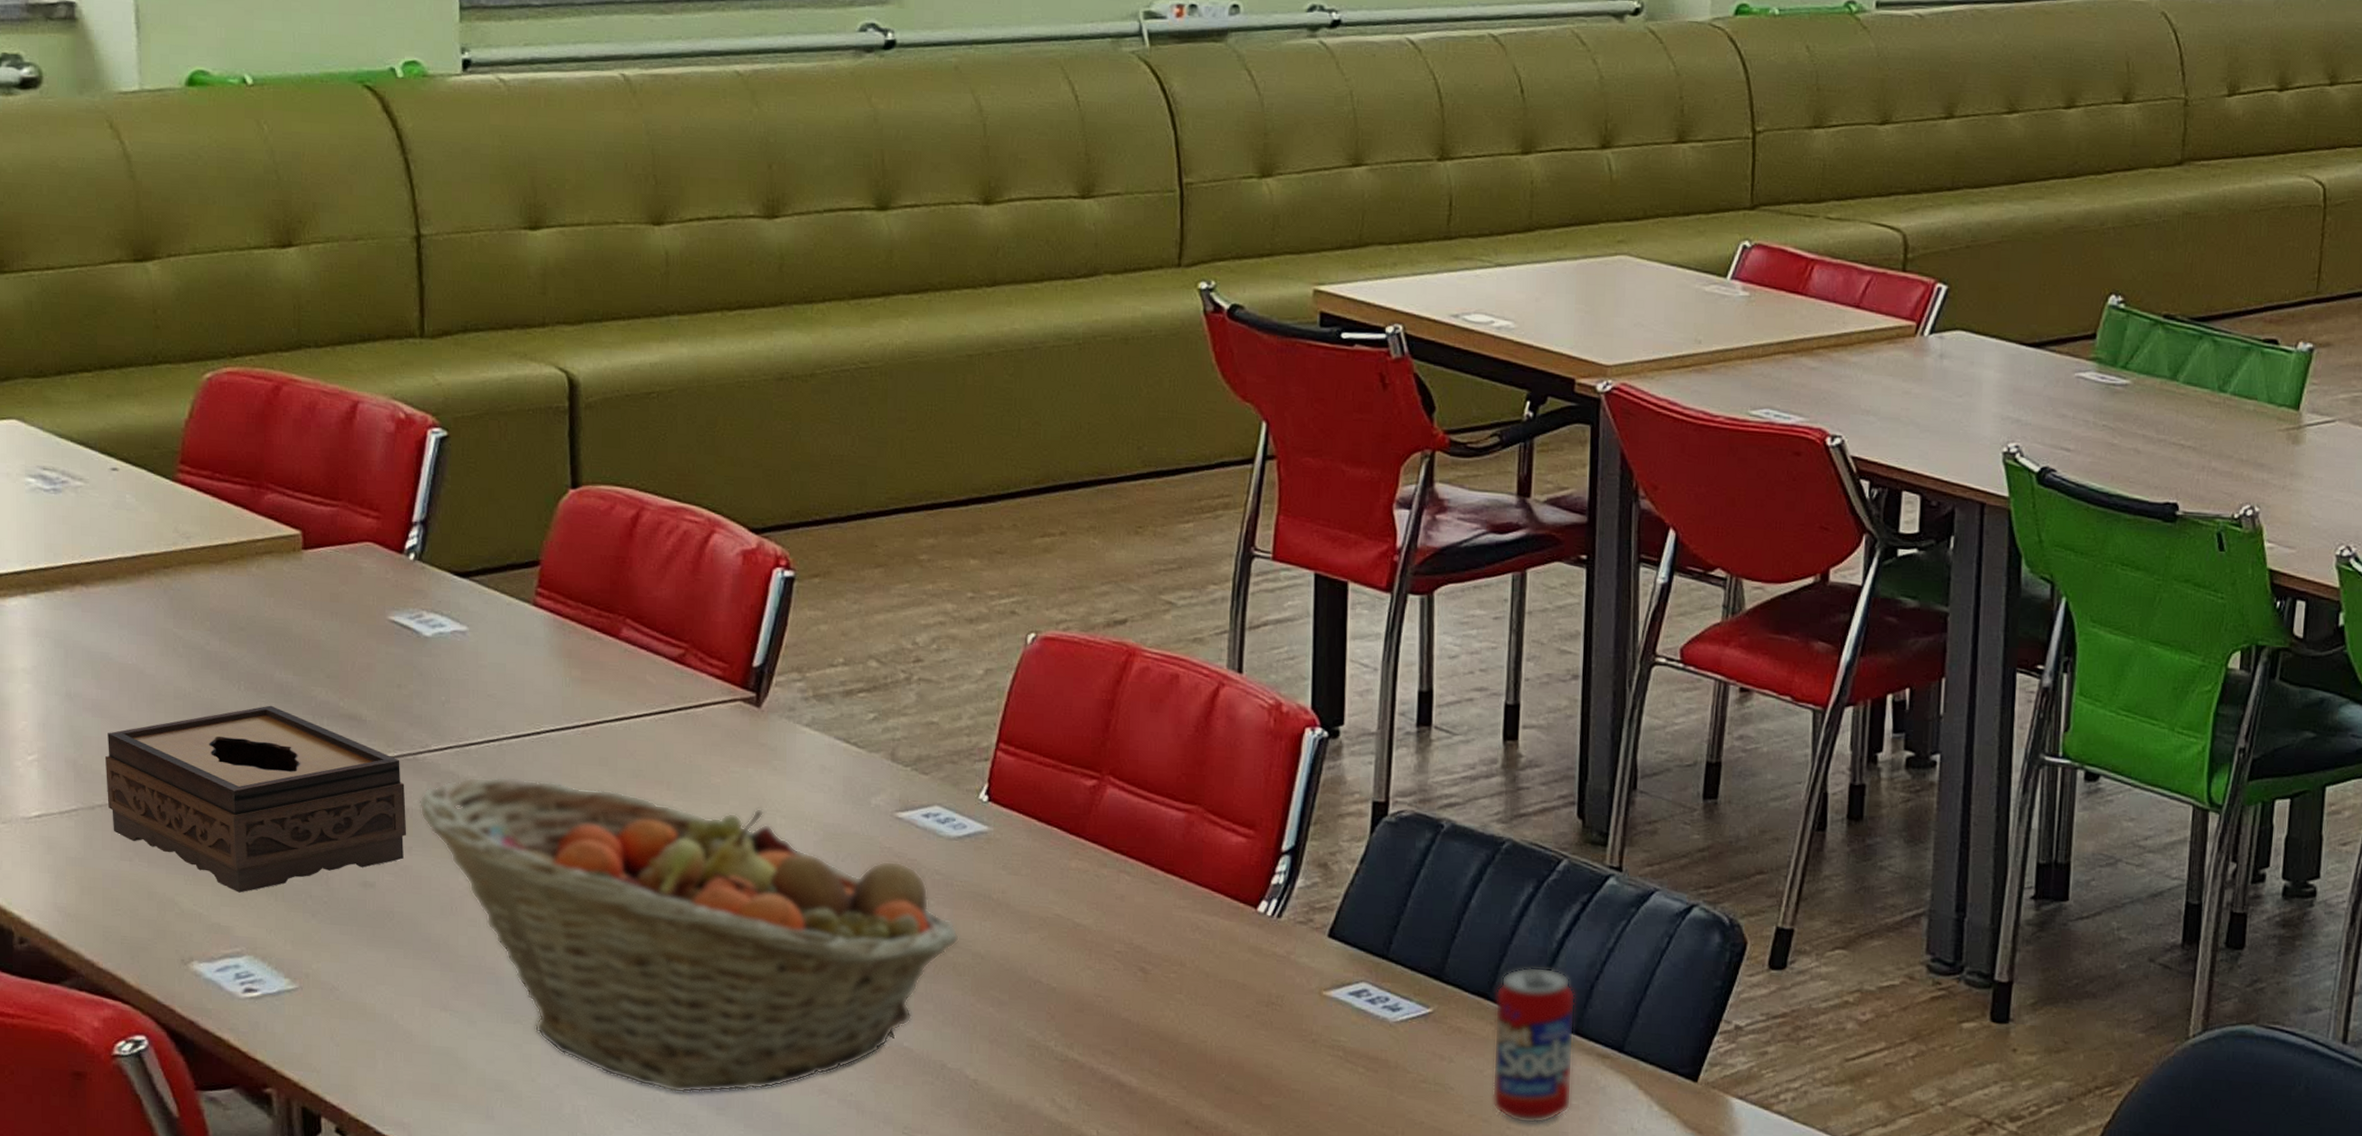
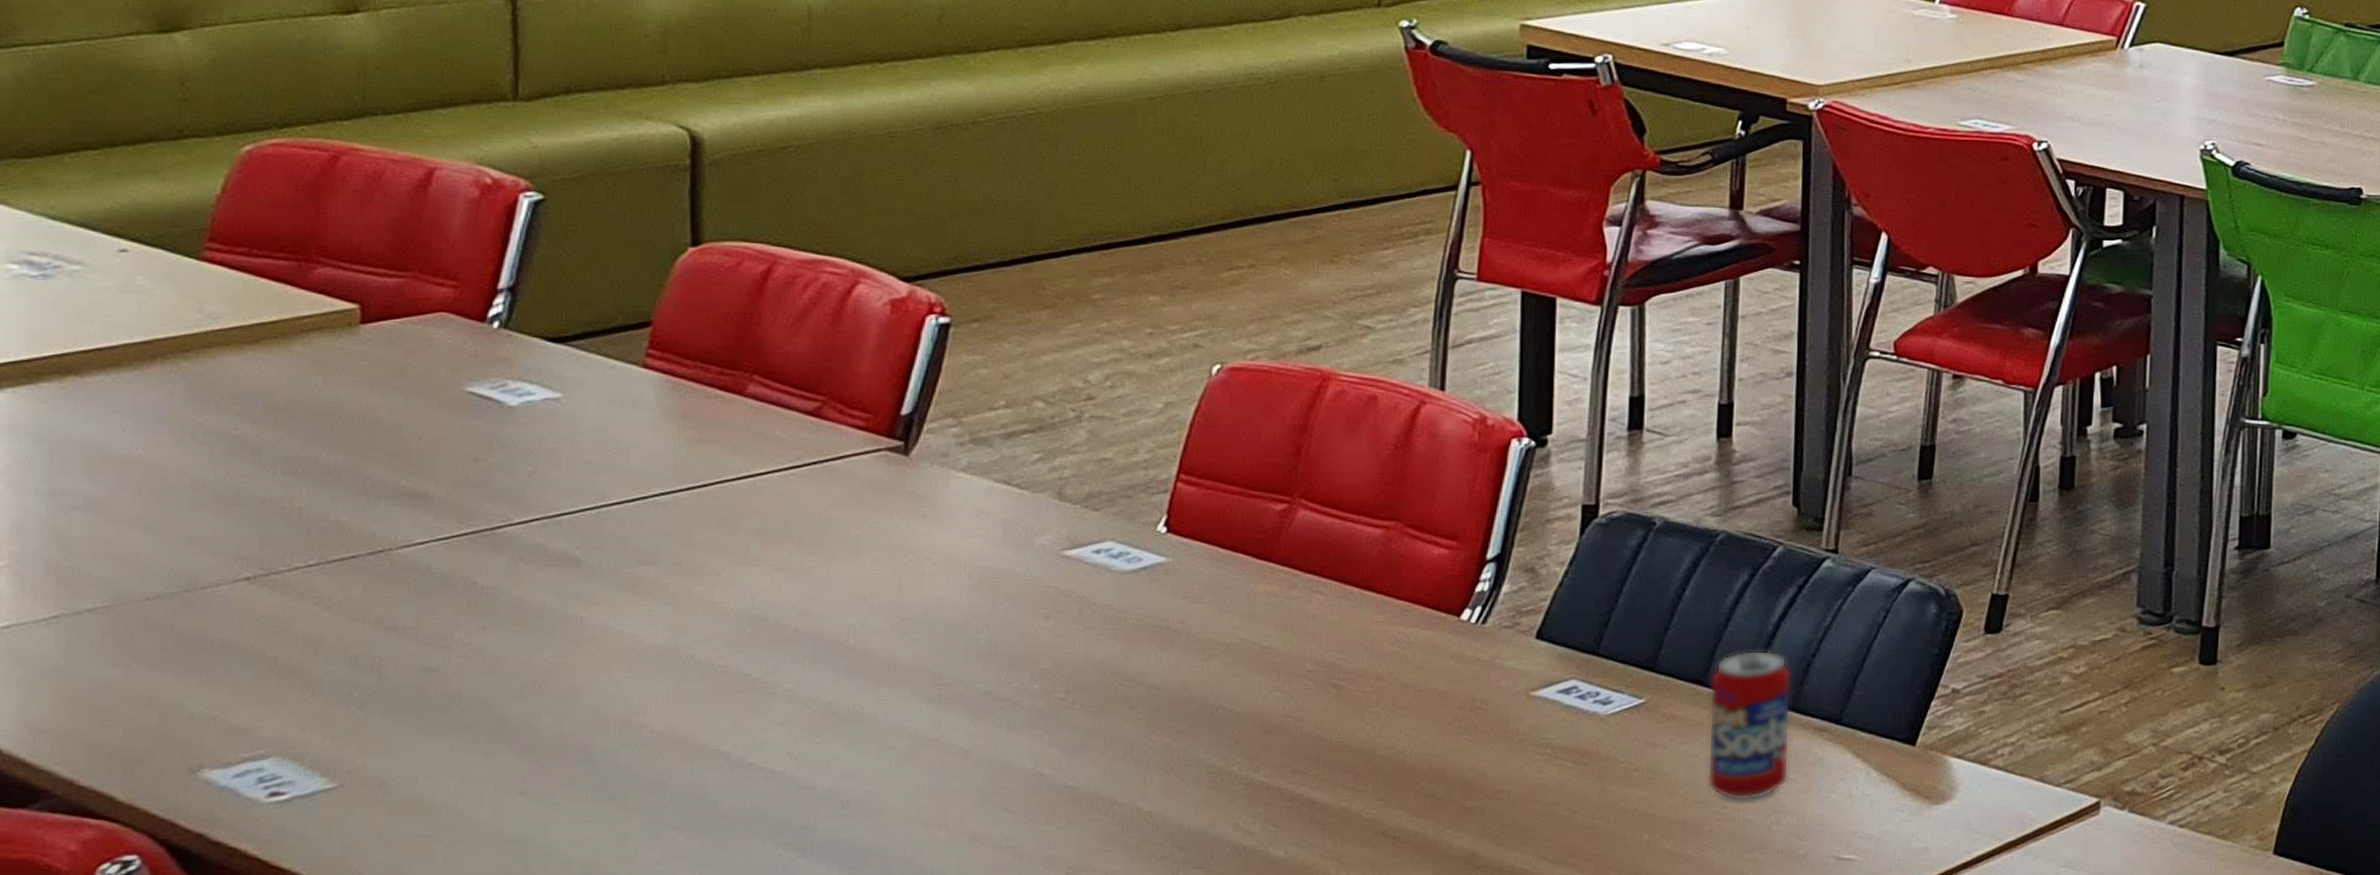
tissue box: present [104,705,407,893] -> none [97,489,481,691]
fruit basket: present [419,776,960,1094] -> none [496,544,1134,857]

